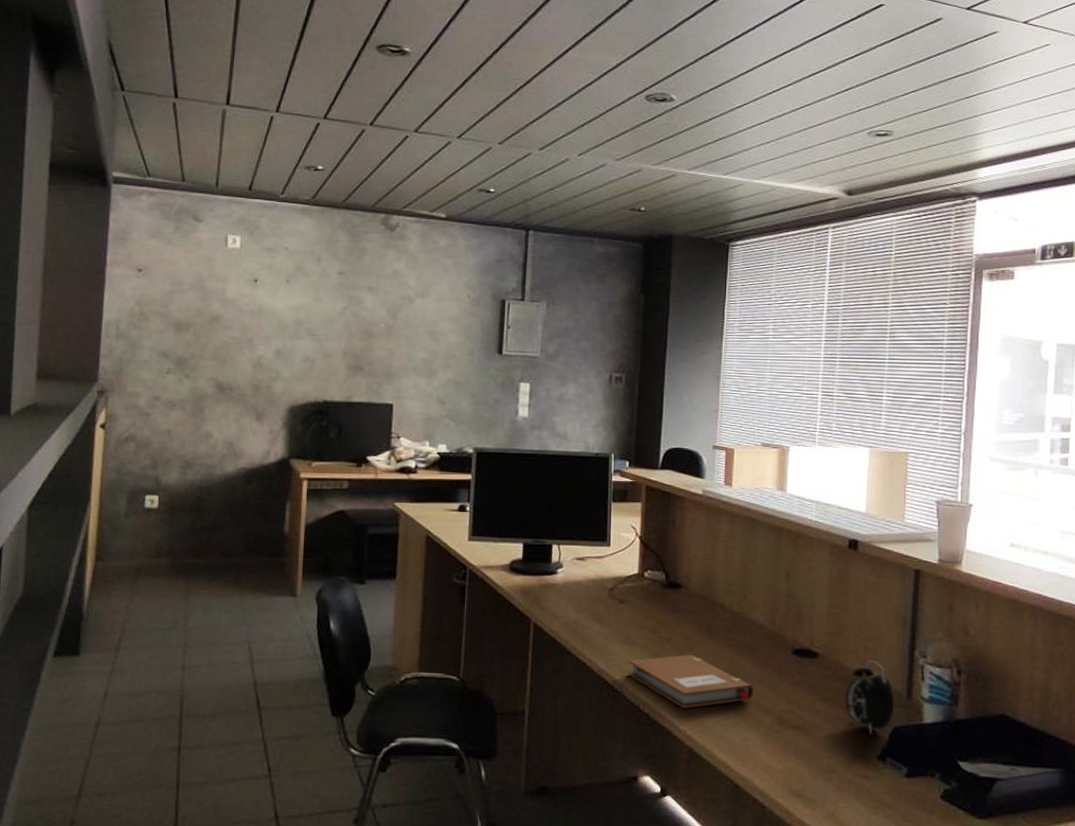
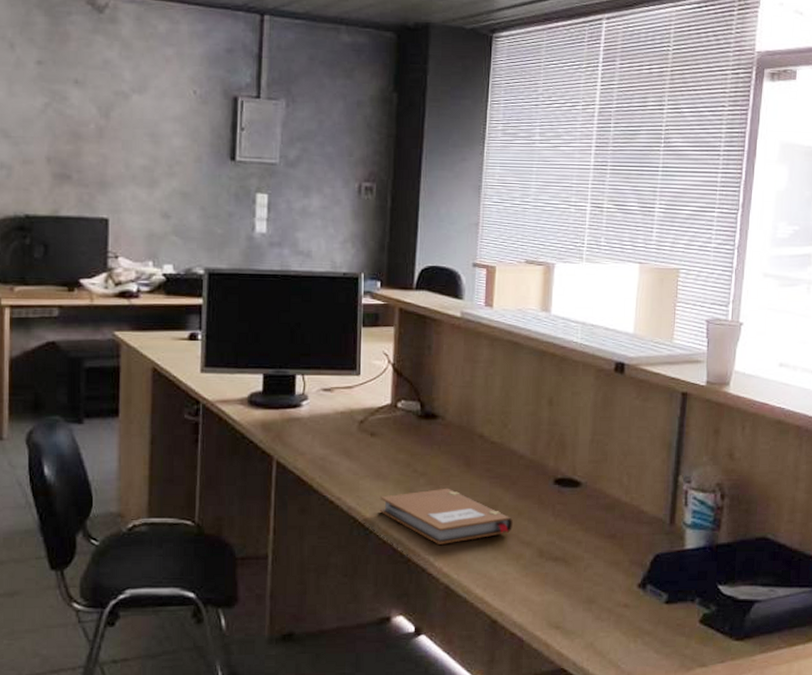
alarm clock: present [845,660,895,734] -> none [607,487,657,562]

